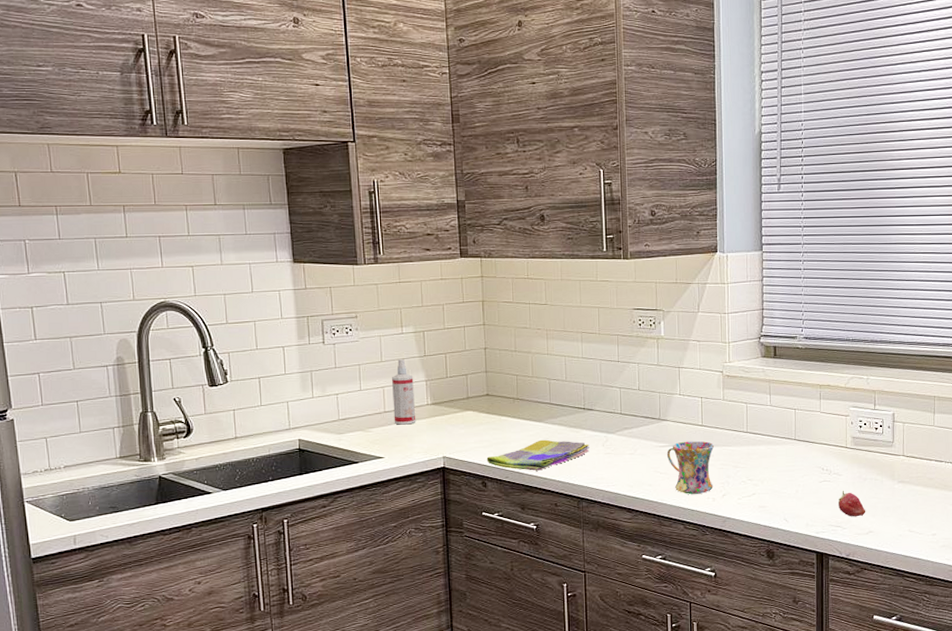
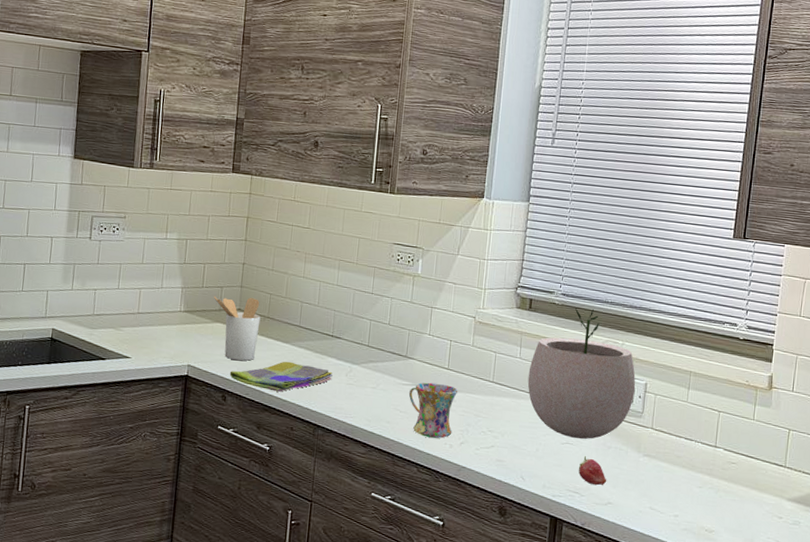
spray bottle: present [392,359,416,425] -> none [145,264,171,329]
utensil holder: none [459,381,510,446] -> present [213,296,261,361]
plant pot: none [780,348,884,475] -> present [527,309,636,439]

